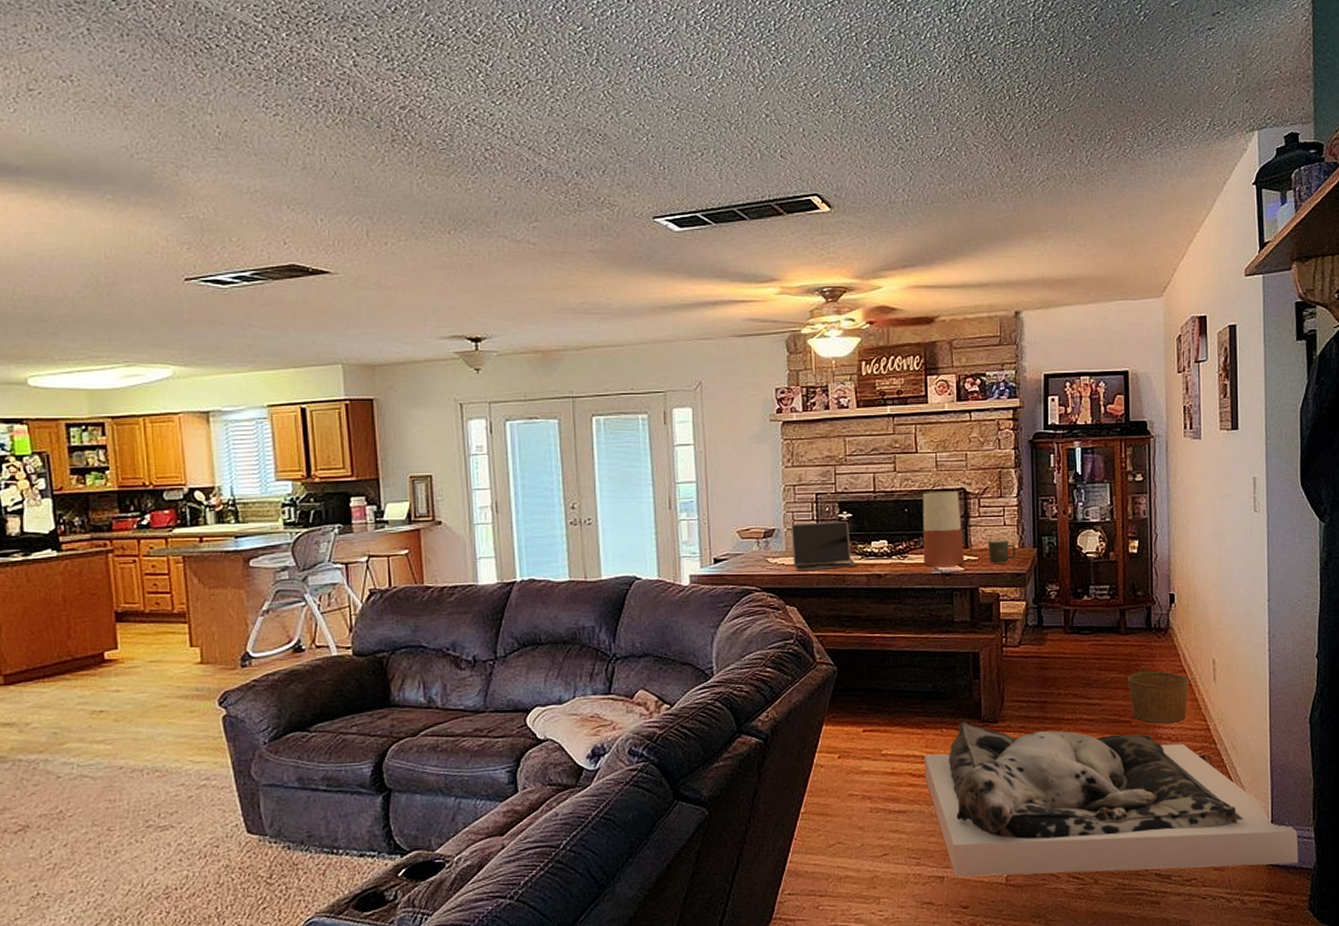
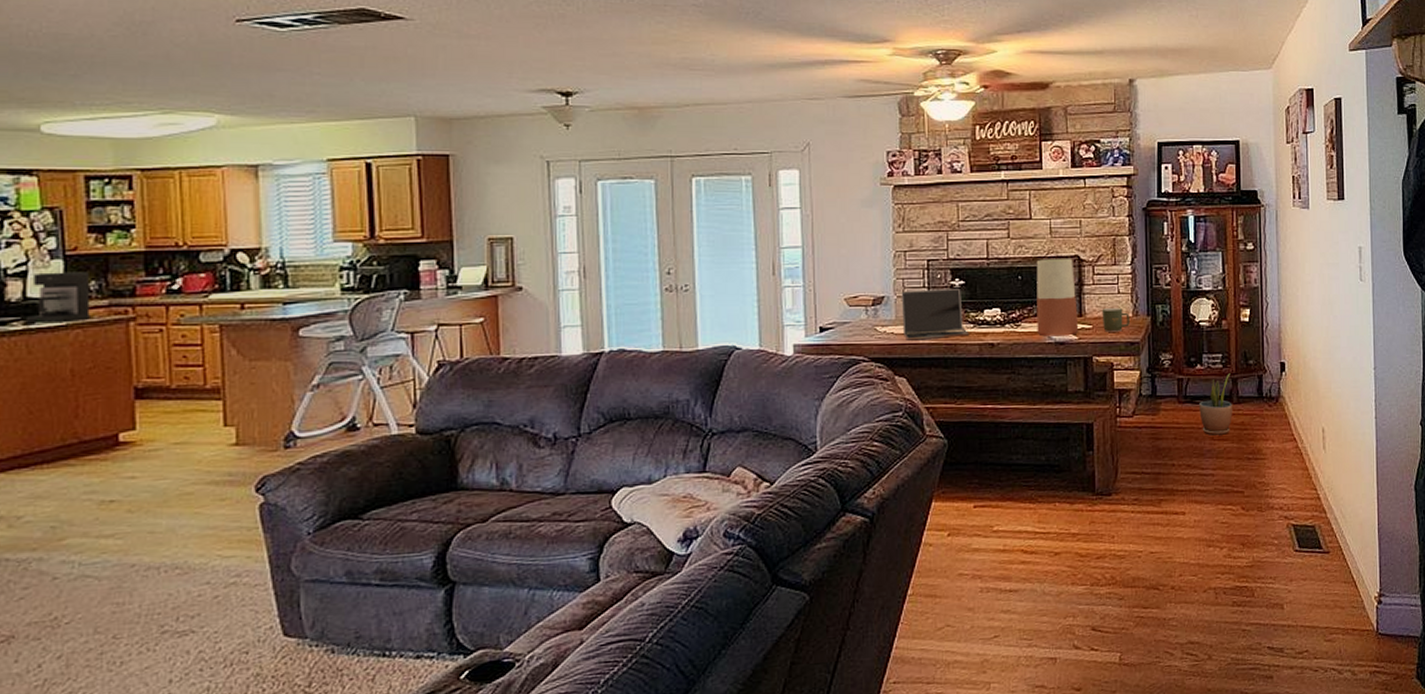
coffee maker: none [25,509,76,556] -> present [27,272,91,324]
dog bed: present [925,721,1299,877] -> none [1037,495,1407,658]
potted plant: none [1086,605,1120,666] -> present [1199,373,1232,435]
basket: present [1128,665,1189,723] -> none [1240,434,1300,493]

